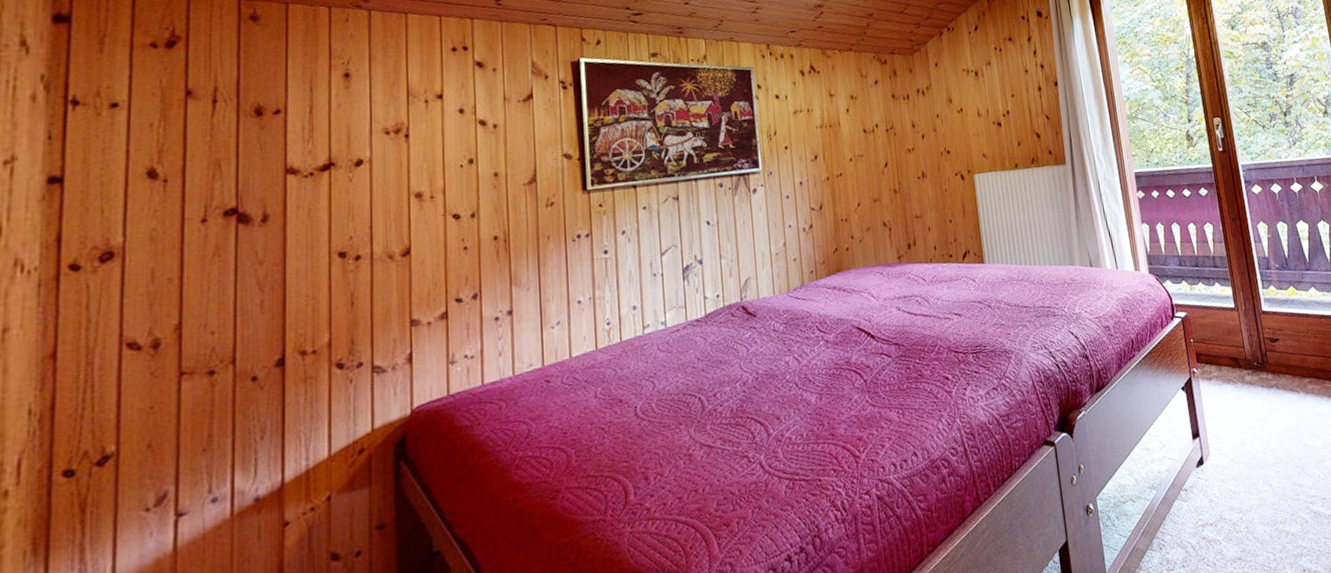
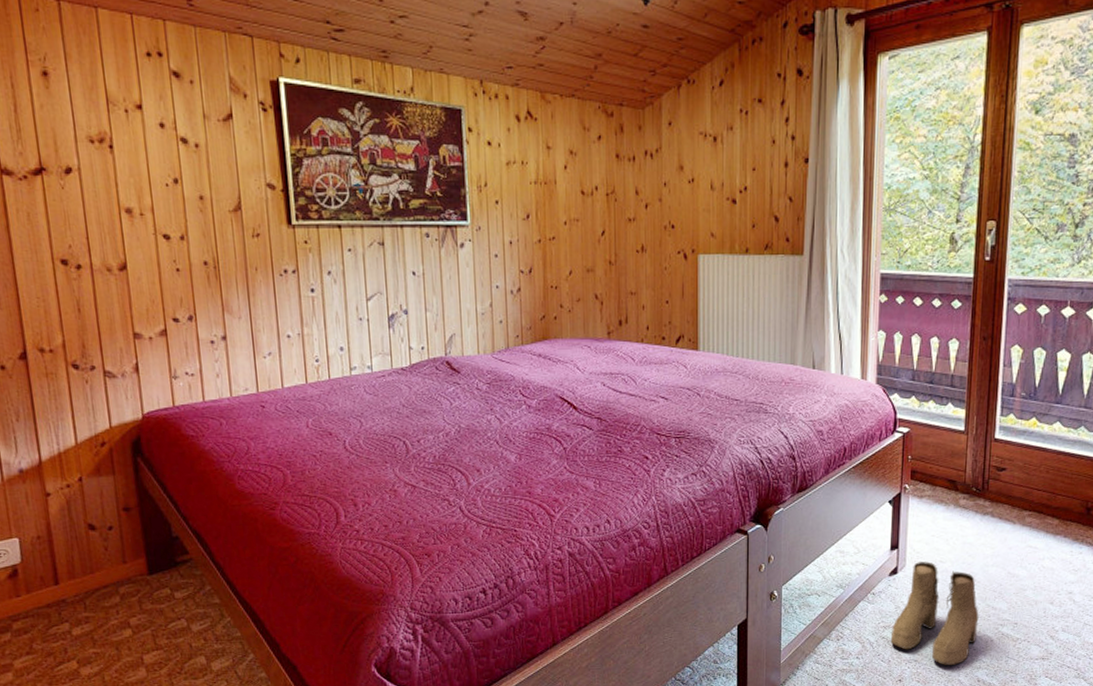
boots: none [1210,445,1292,559] -> present [890,561,979,666]

